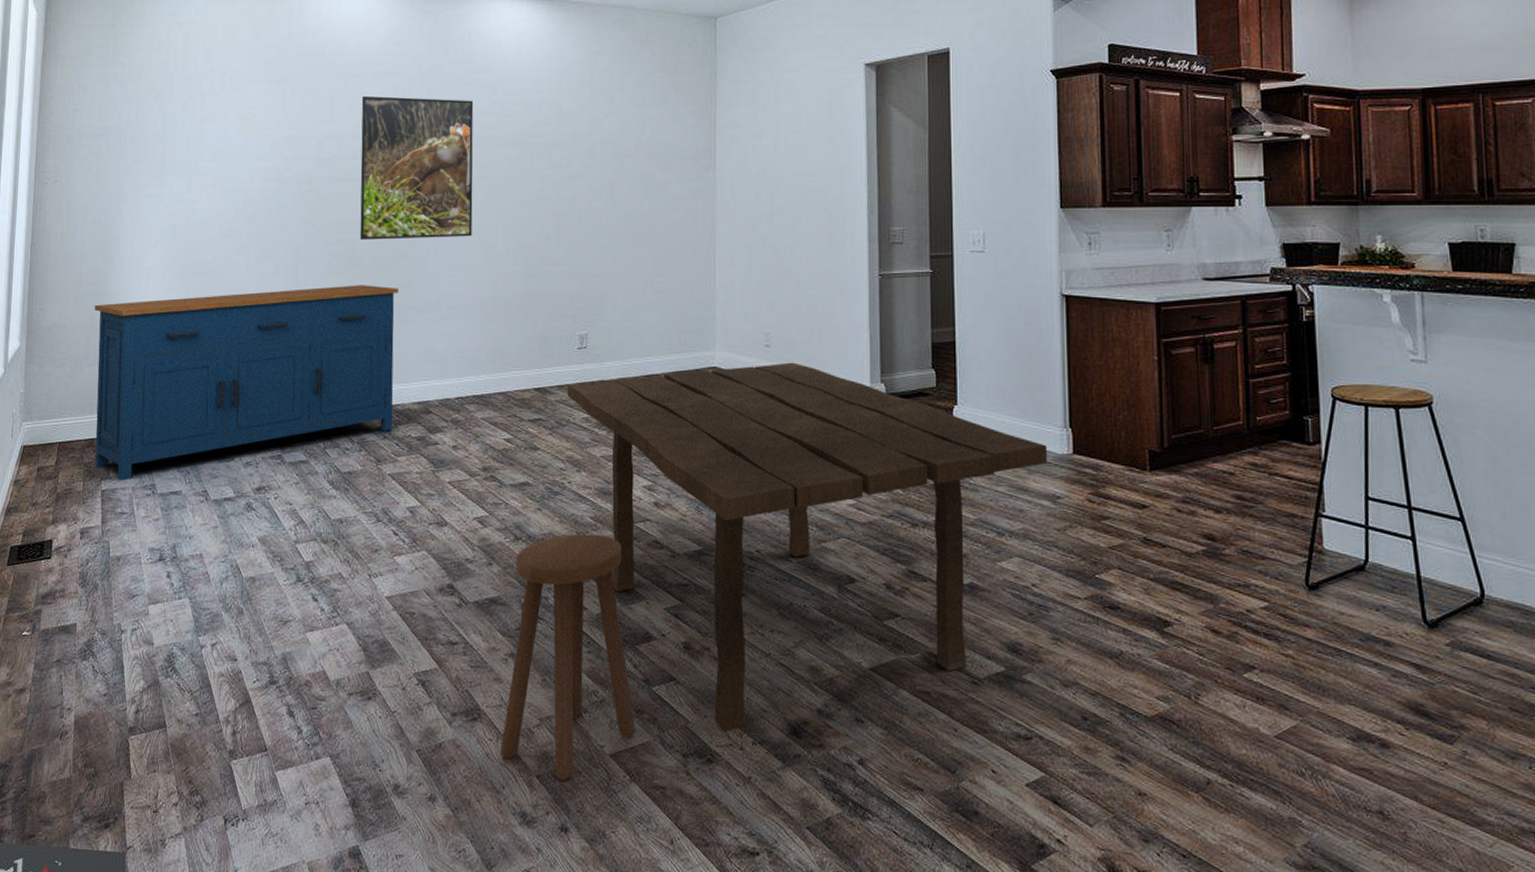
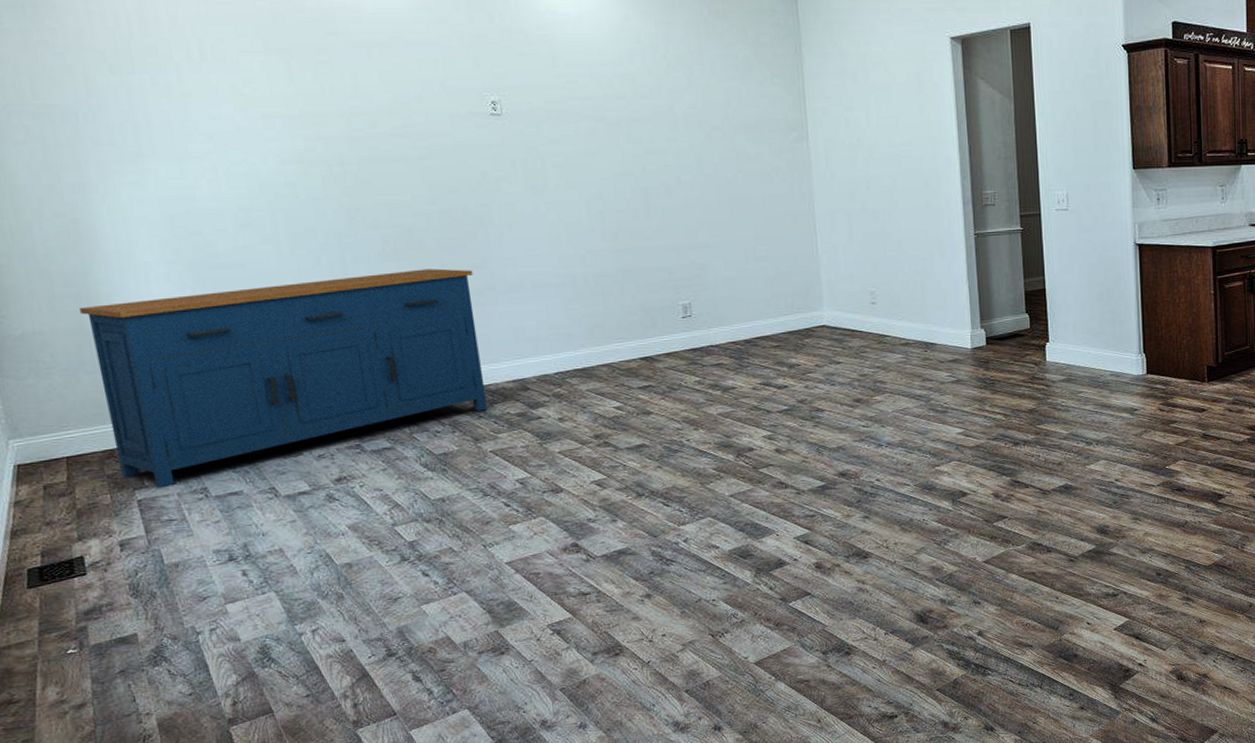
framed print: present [360,95,474,240] -> none [394,67,550,223]
stool: present [500,533,636,781] -> none [640,482,777,691]
dining table: present [567,362,1048,732] -> none [675,316,1127,629]

